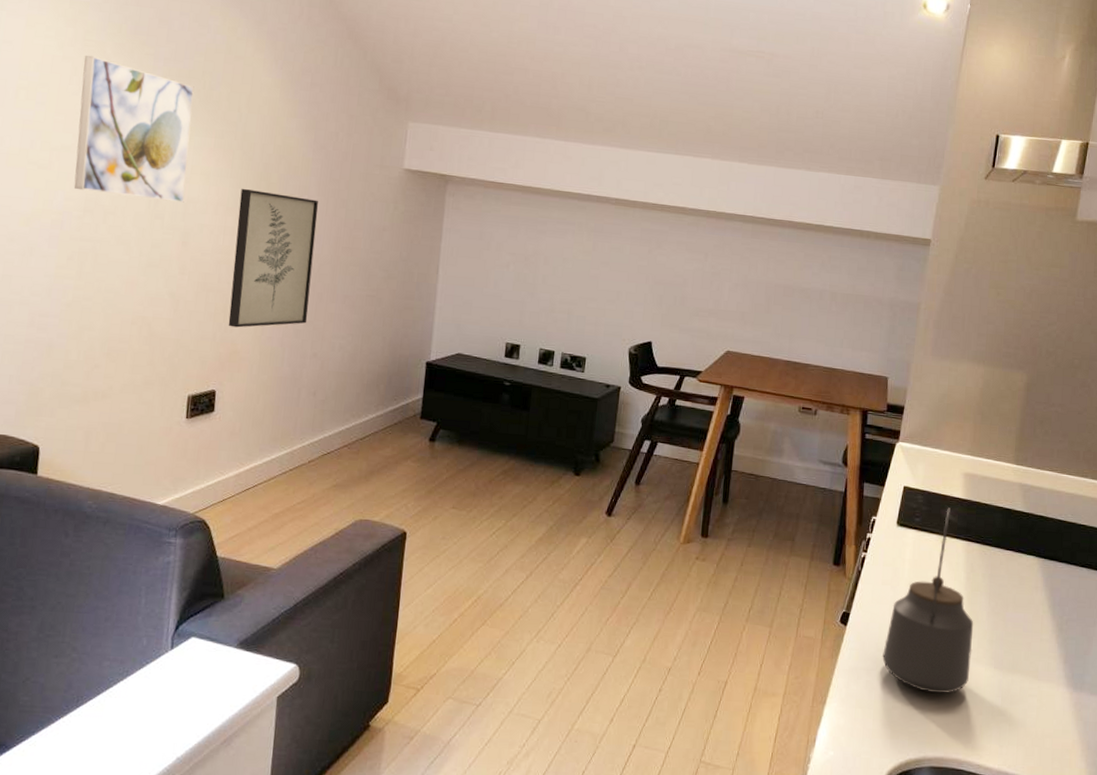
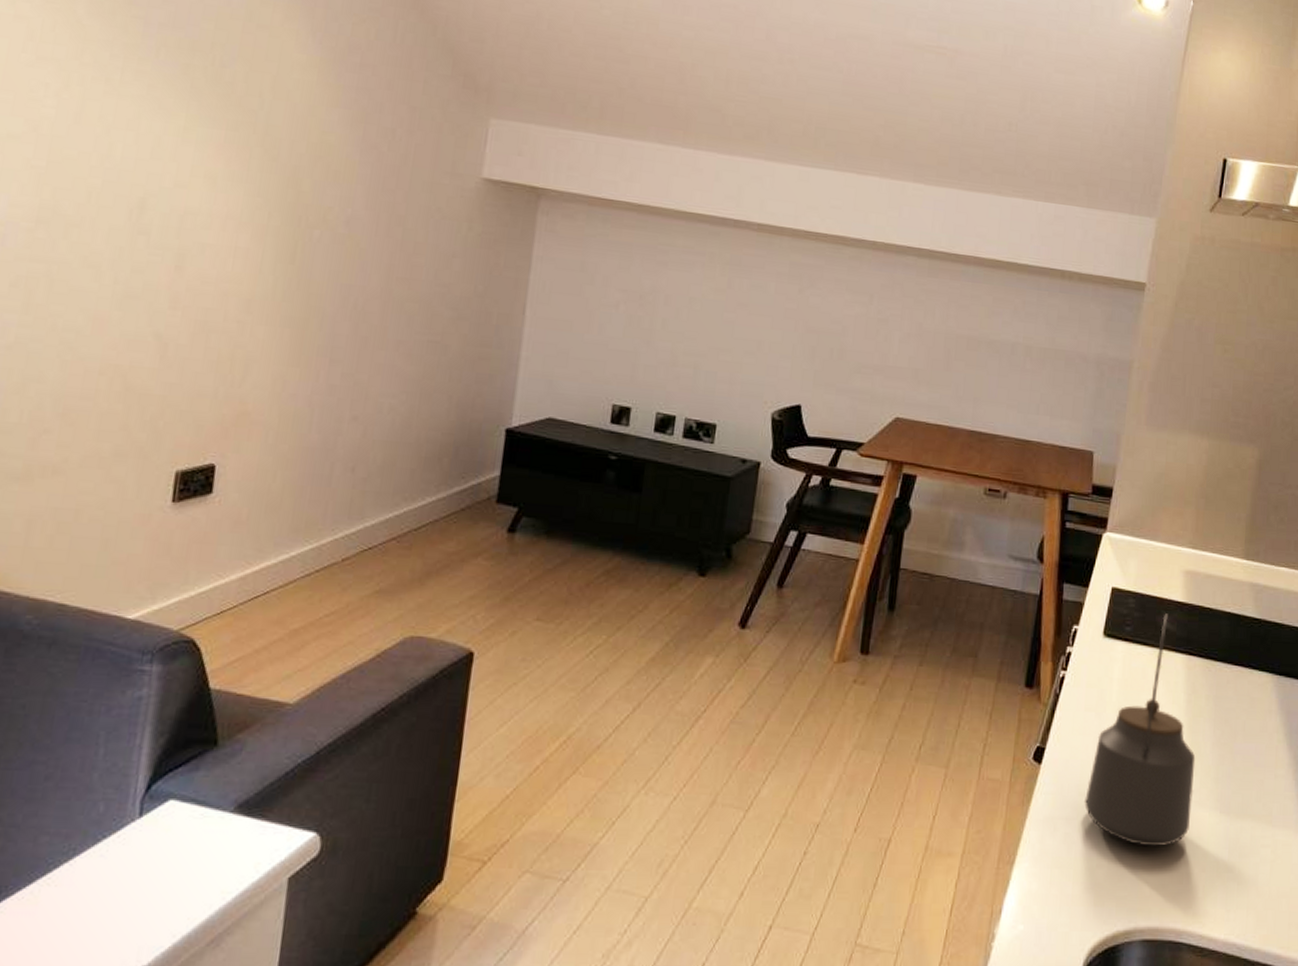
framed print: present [73,55,194,203] -> none [23,14,200,214]
wall art: present [228,188,318,328] -> none [235,197,366,382]

